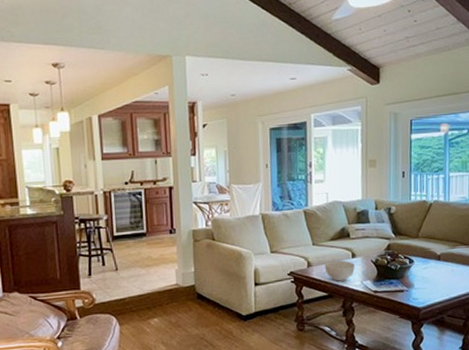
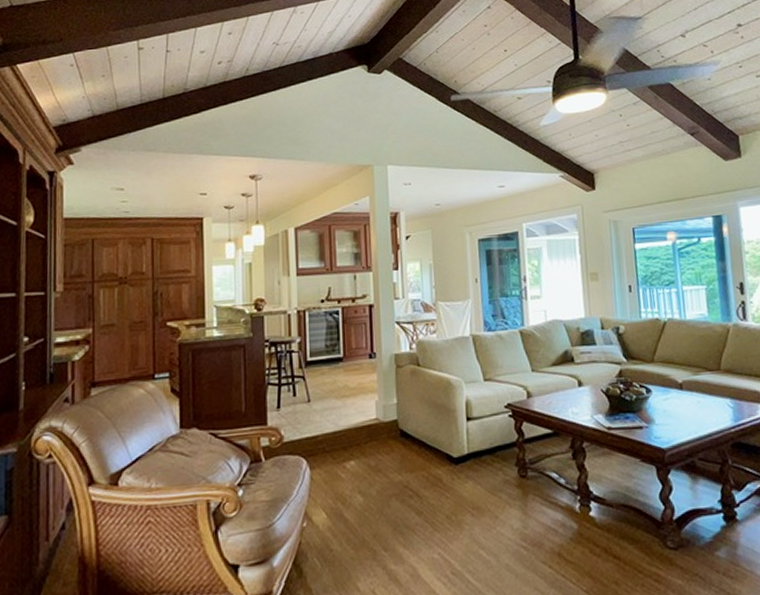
bowl: present [324,260,355,282] -> none [546,389,583,416]

